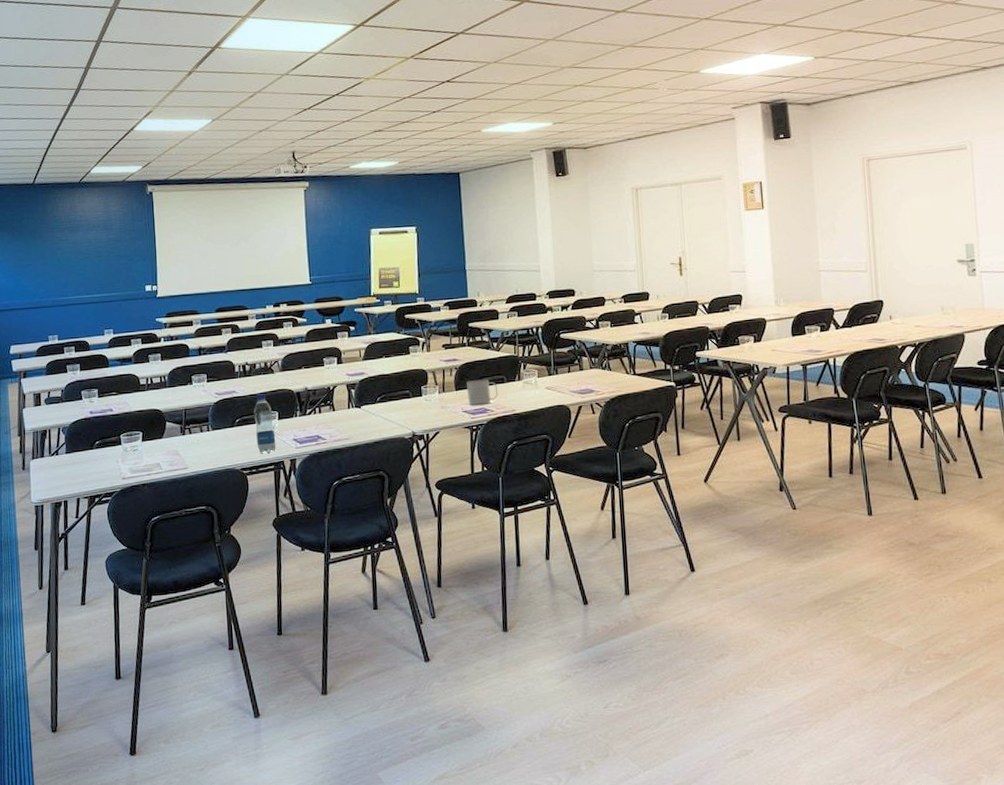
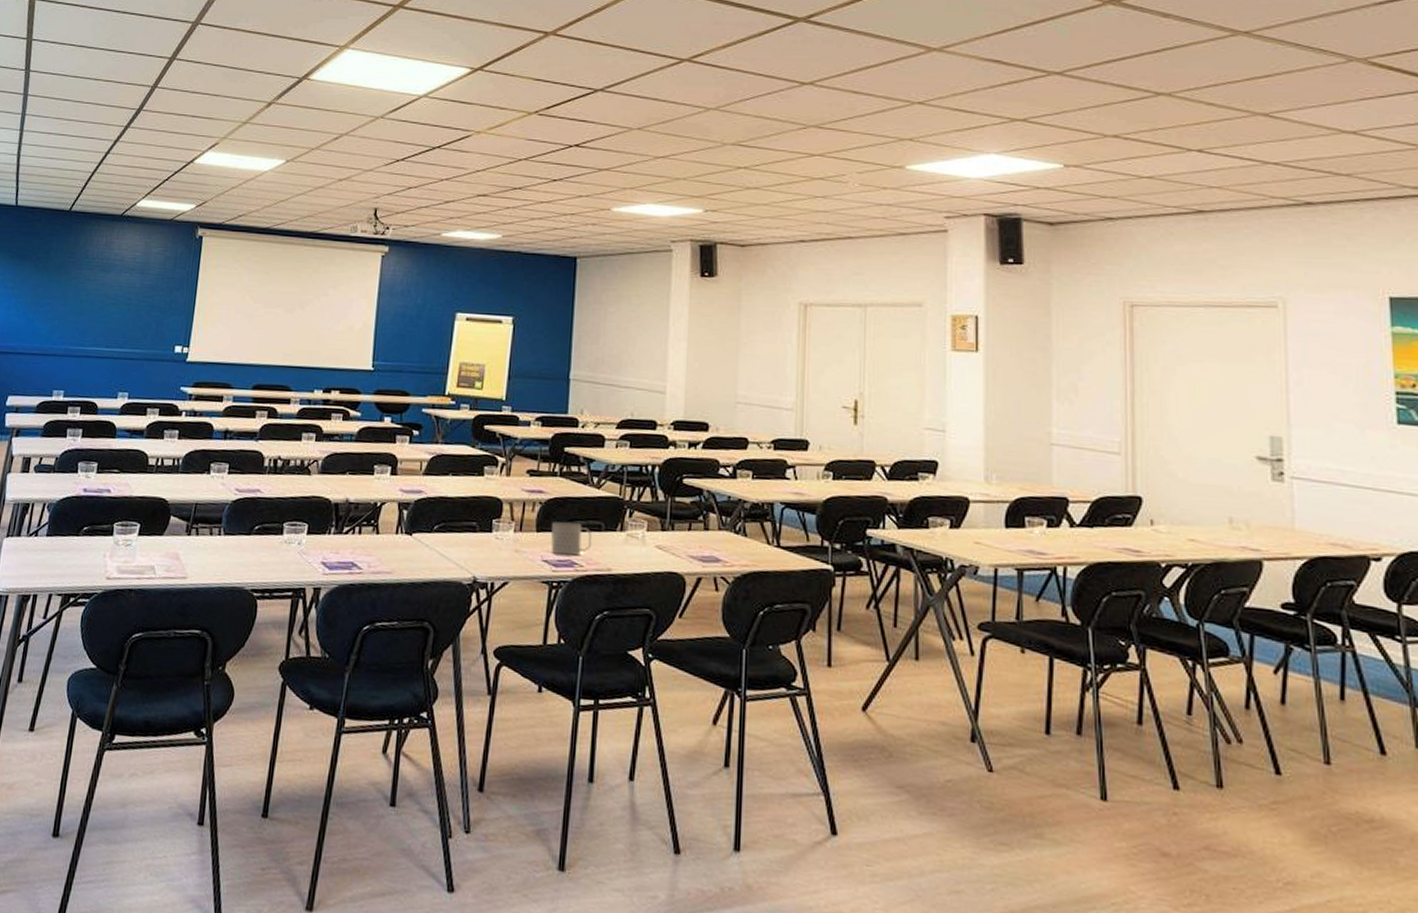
bottle: present [254,393,276,453] -> none [275,497,301,575]

